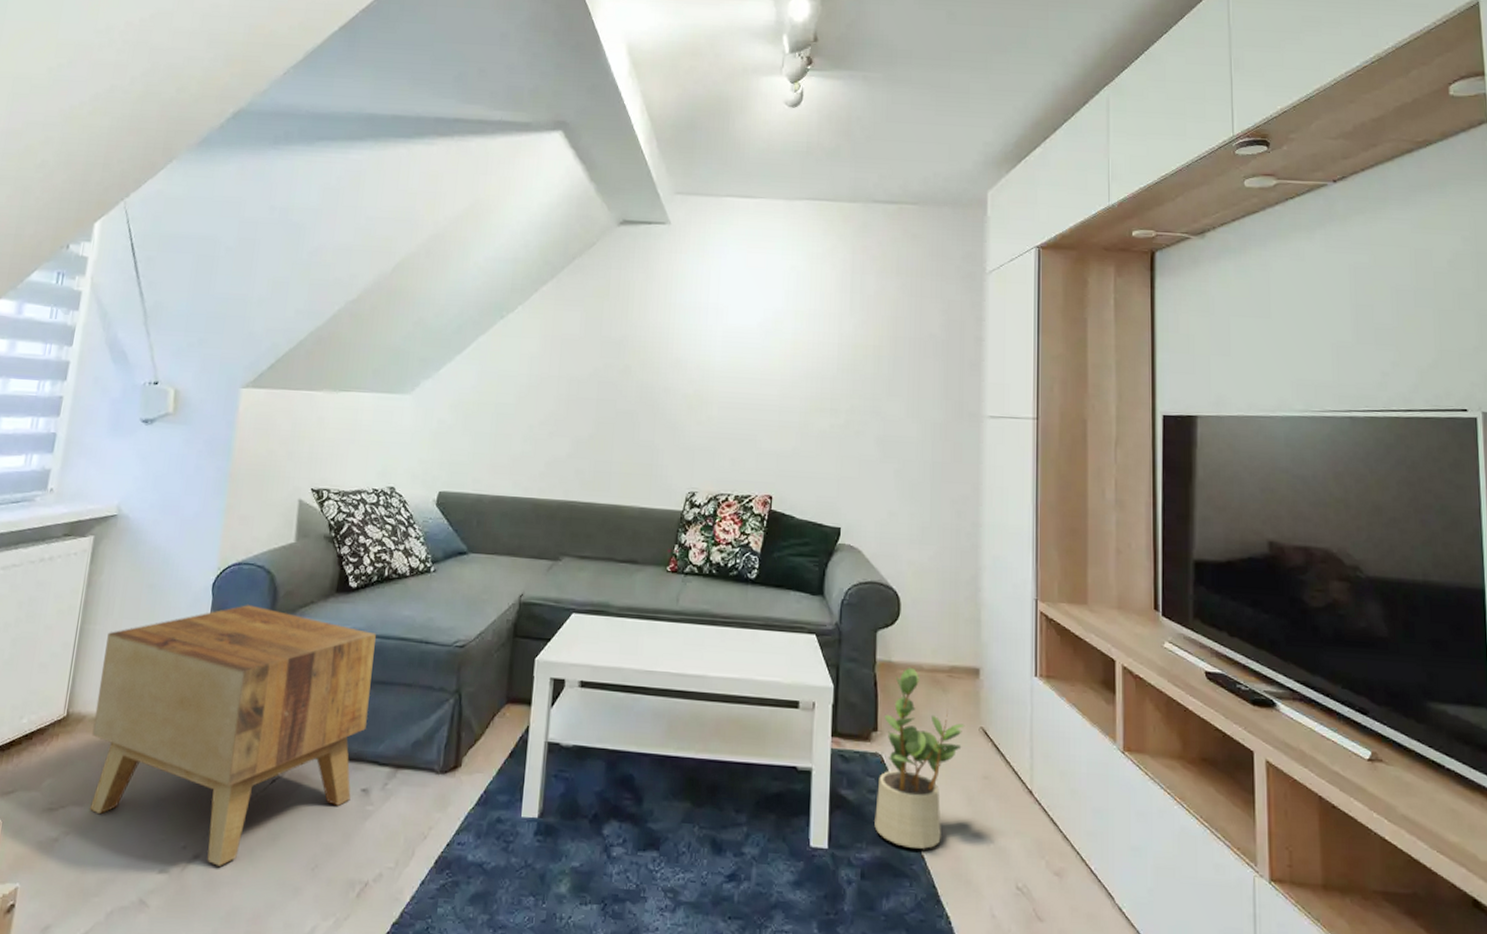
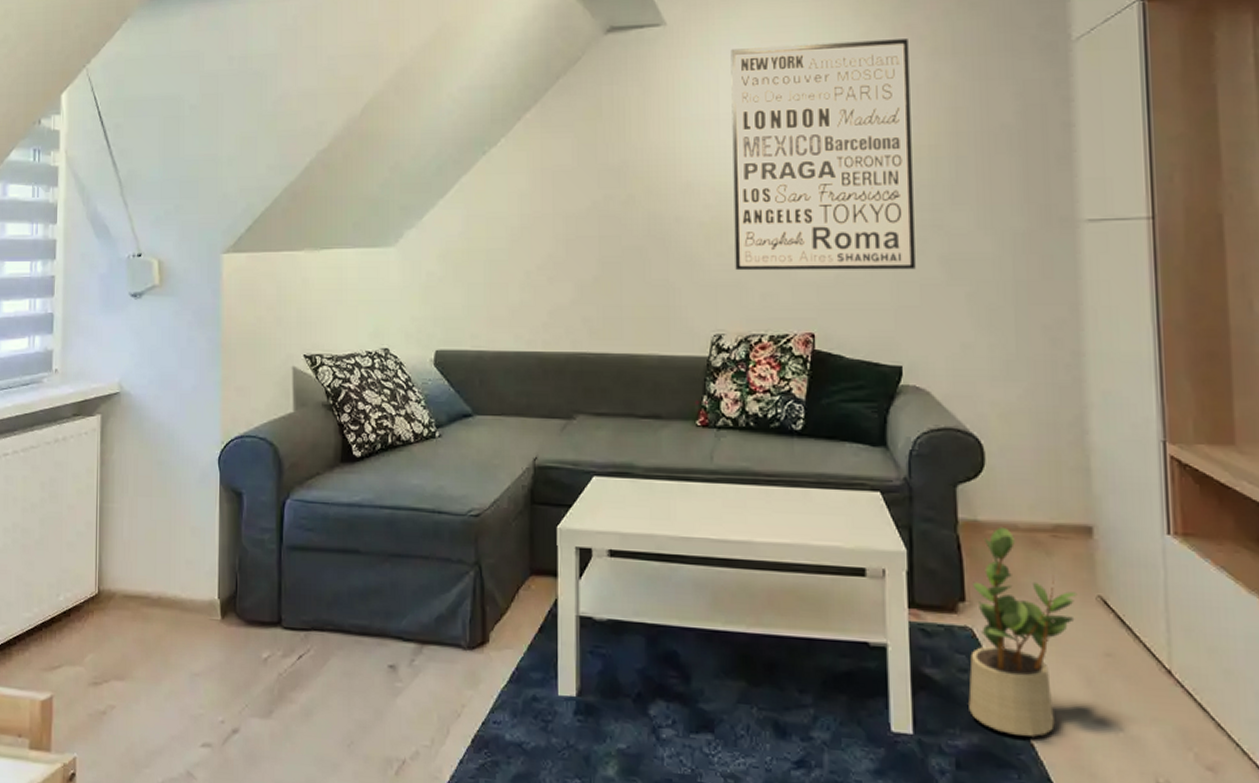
side table: present [90,605,376,866] -> none [123,478,386,741]
wall art: none [711,250,864,447] -> present [730,39,916,271]

